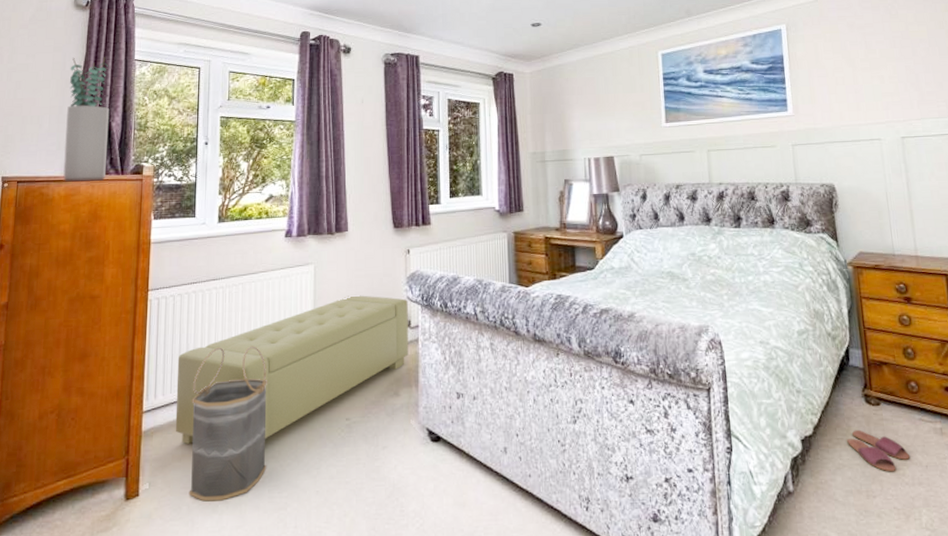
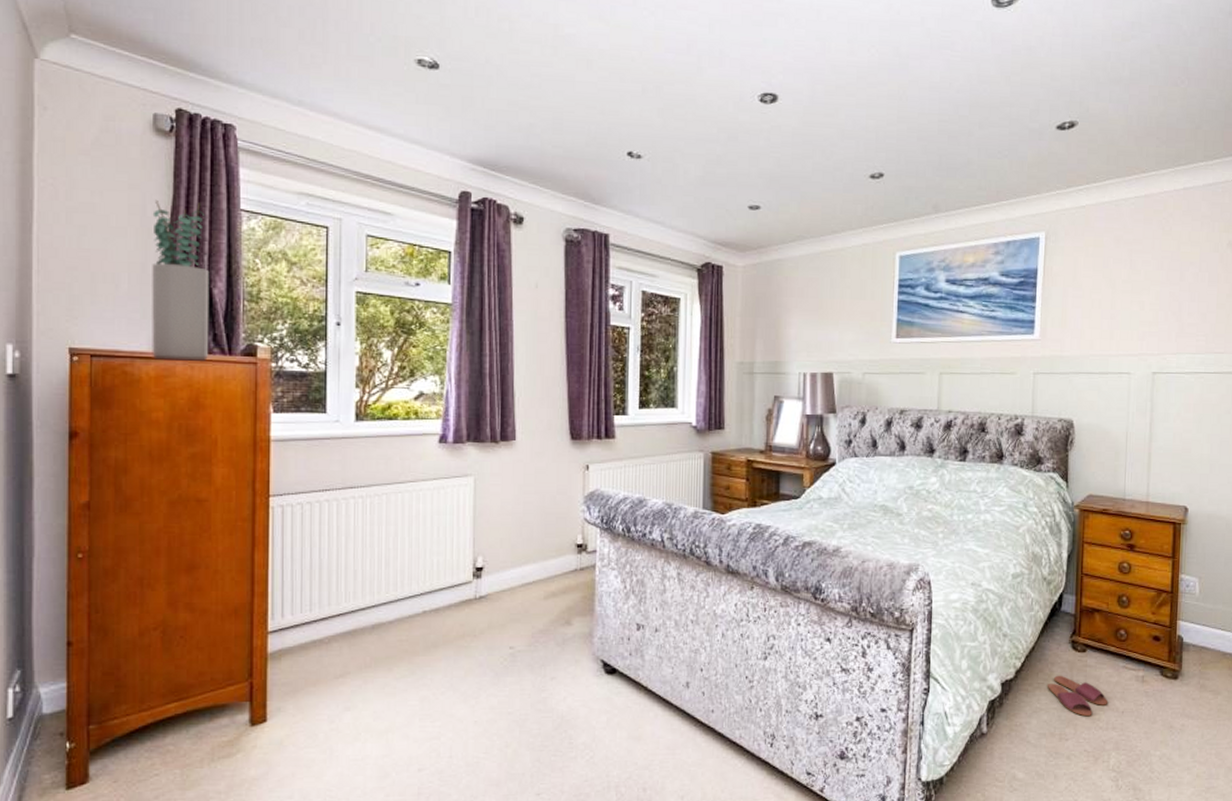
ottoman: present [175,295,408,444] -> none [308,514,585,668]
basket: present [188,346,268,502] -> none [326,564,419,729]

